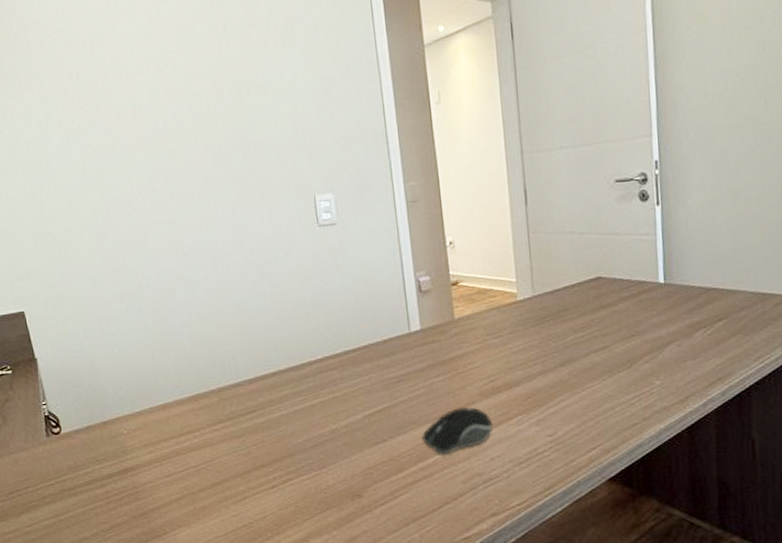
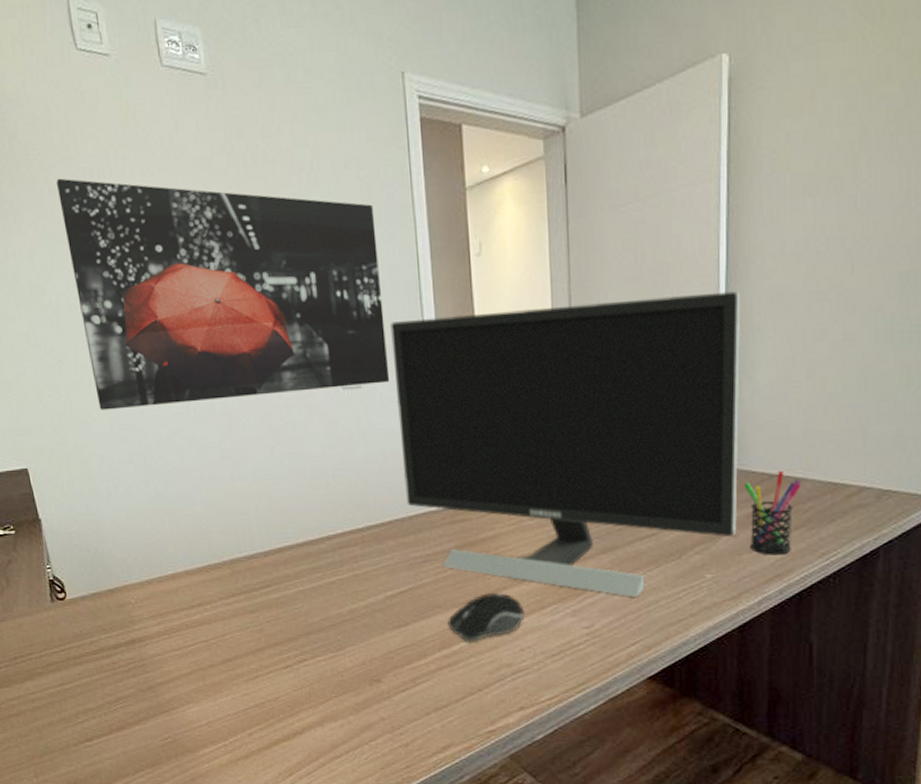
wall art: none [52,46,362,255] -> present [57,178,390,410]
monitor: none [360,127,680,406] -> present [390,291,741,597]
pen holder: none [684,283,734,361] -> present [744,470,801,555]

